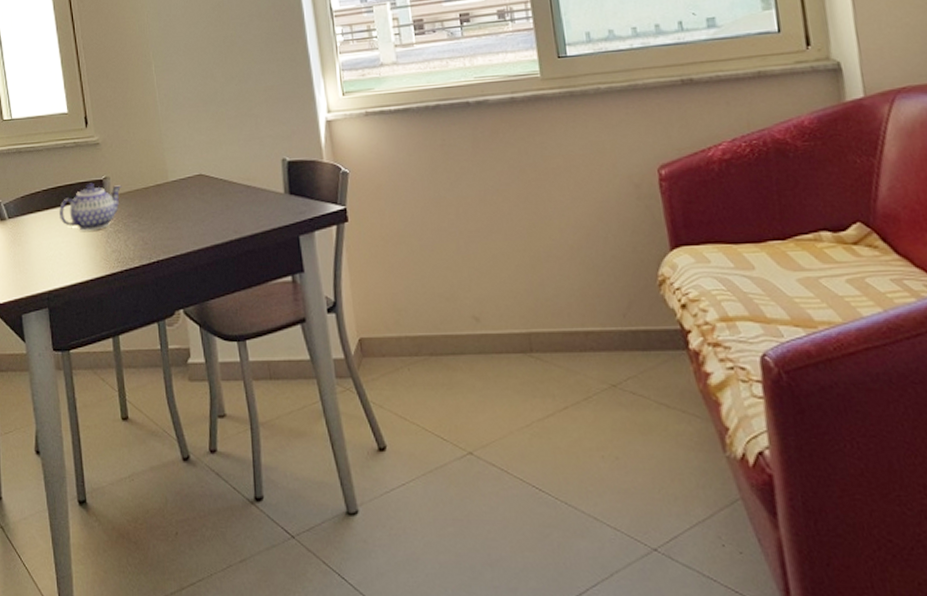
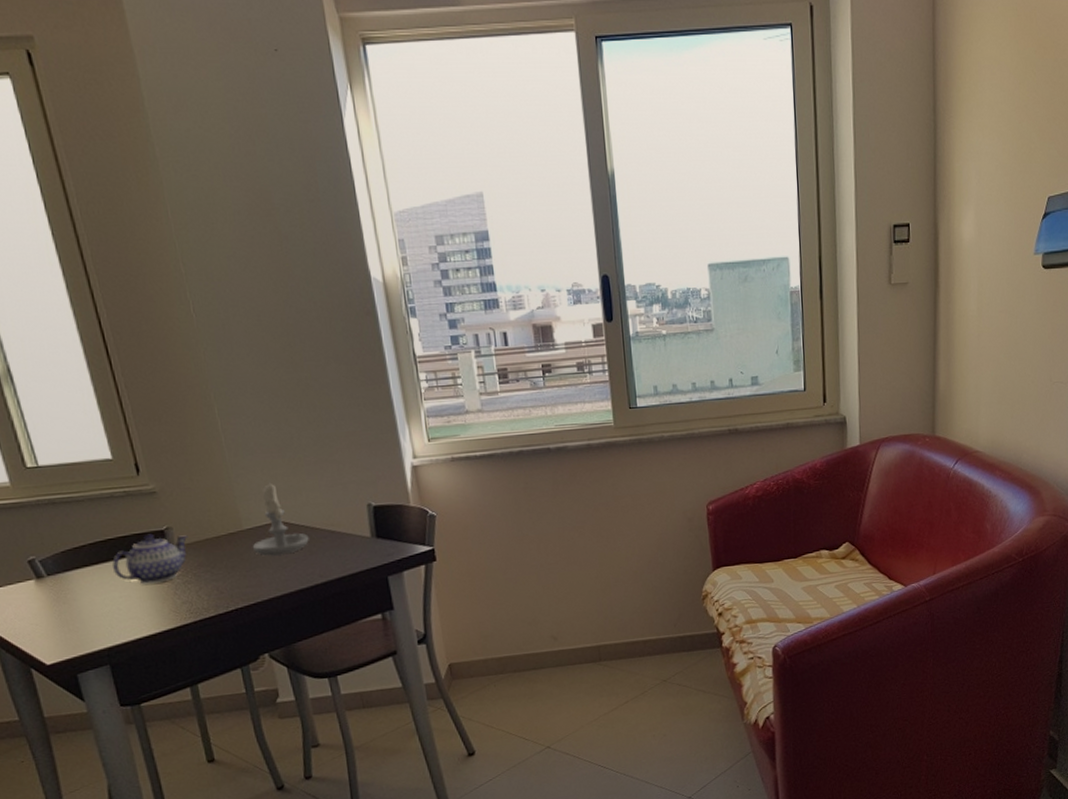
candle: none [175,134,226,209] -> present [252,481,309,556]

